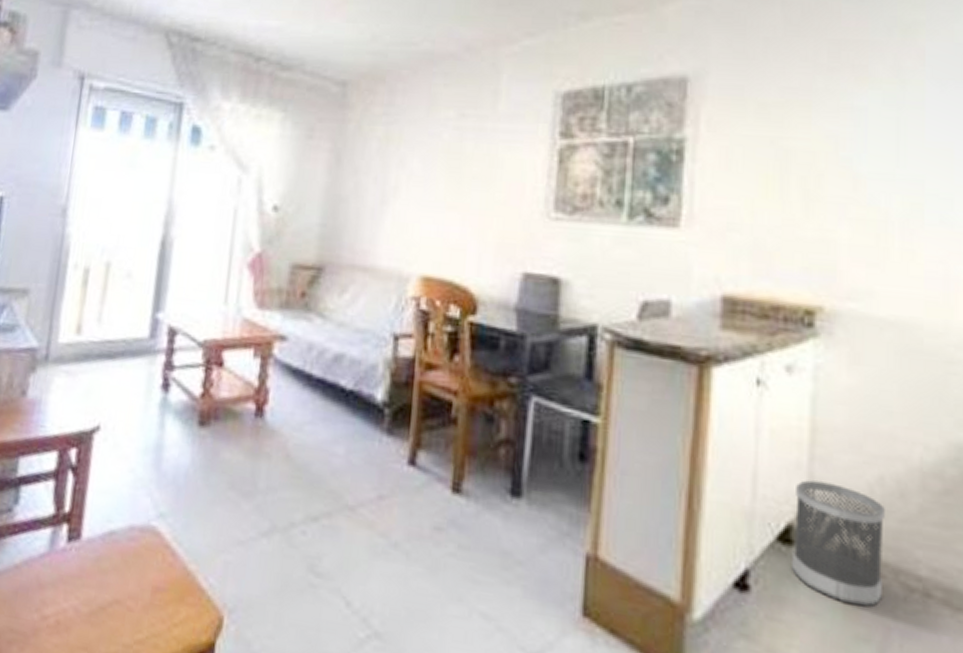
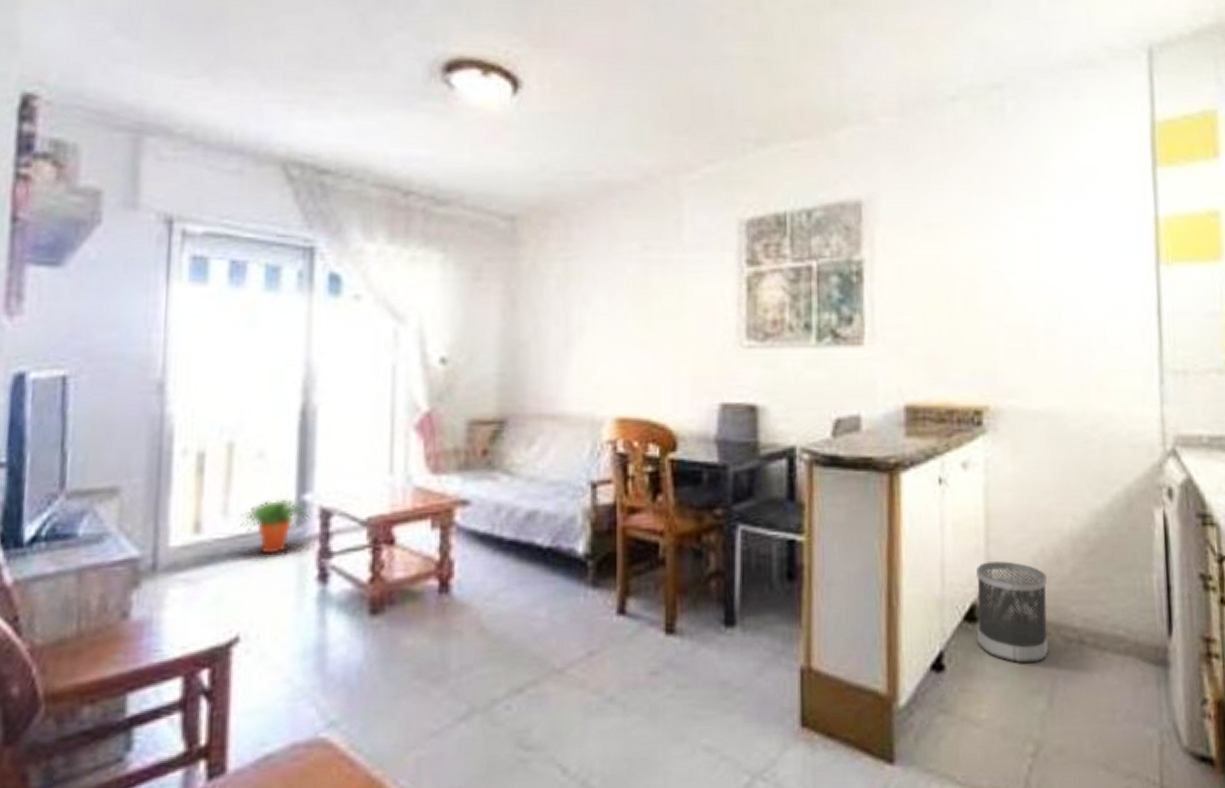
potted plant: none [109,314,160,360] -> present [241,499,310,554]

